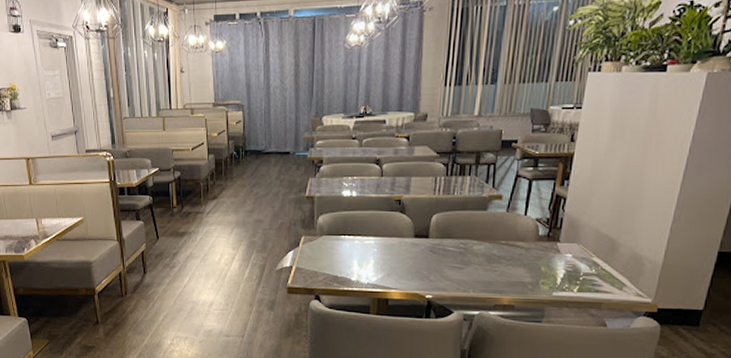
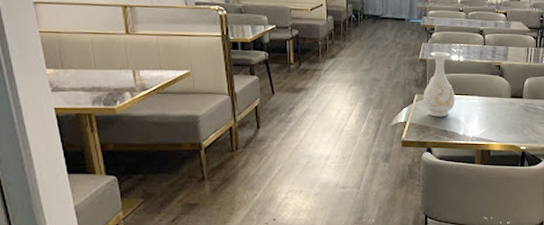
vase: none [310,187,347,261] -> present [423,52,455,117]

